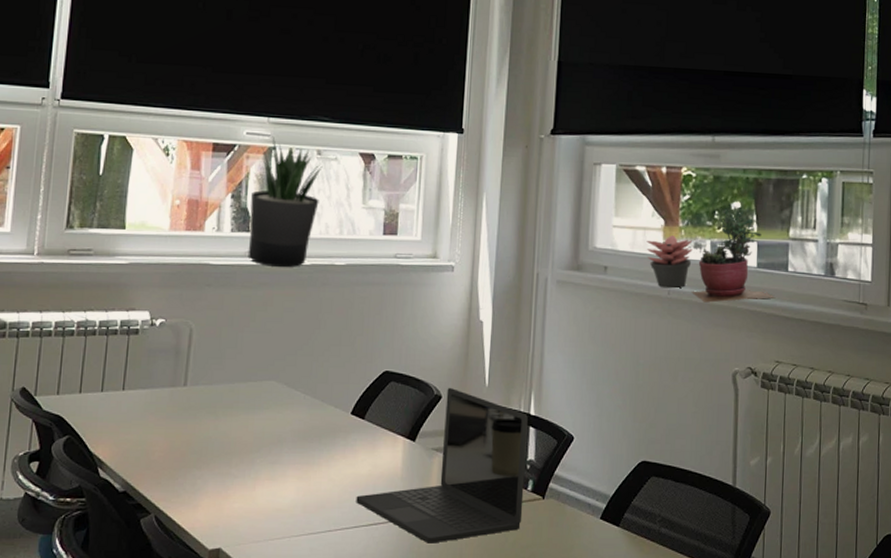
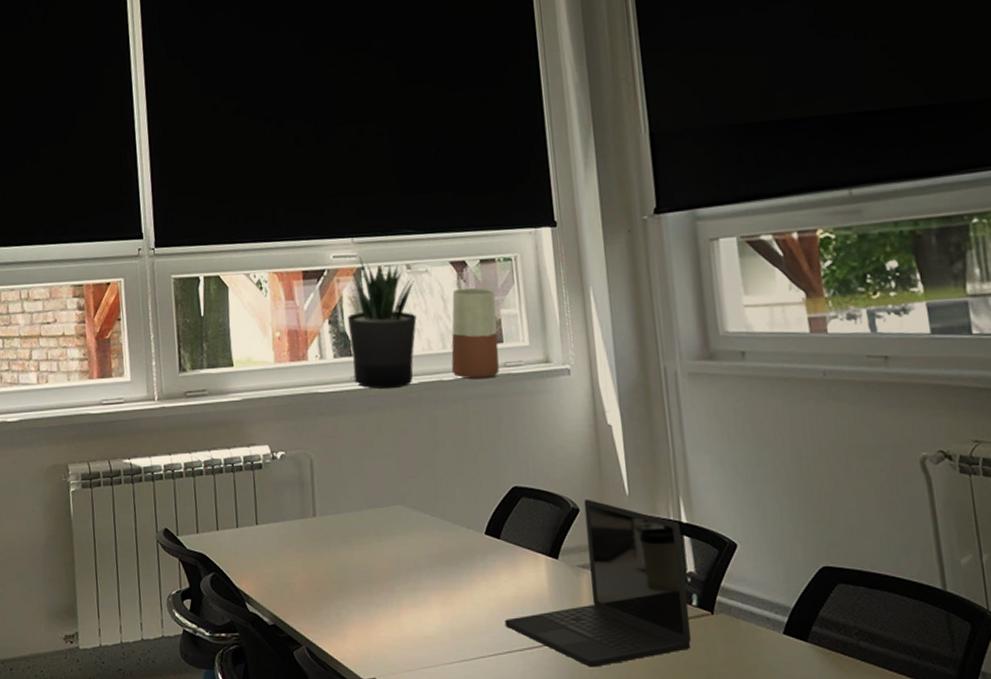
vase: none [344,179,397,267] -> present [451,287,500,380]
succulent plant: present [646,235,693,289] -> none [787,308,847,370]
succulent plant: present [690,209,775,303] -> none [851,268,960,381]

